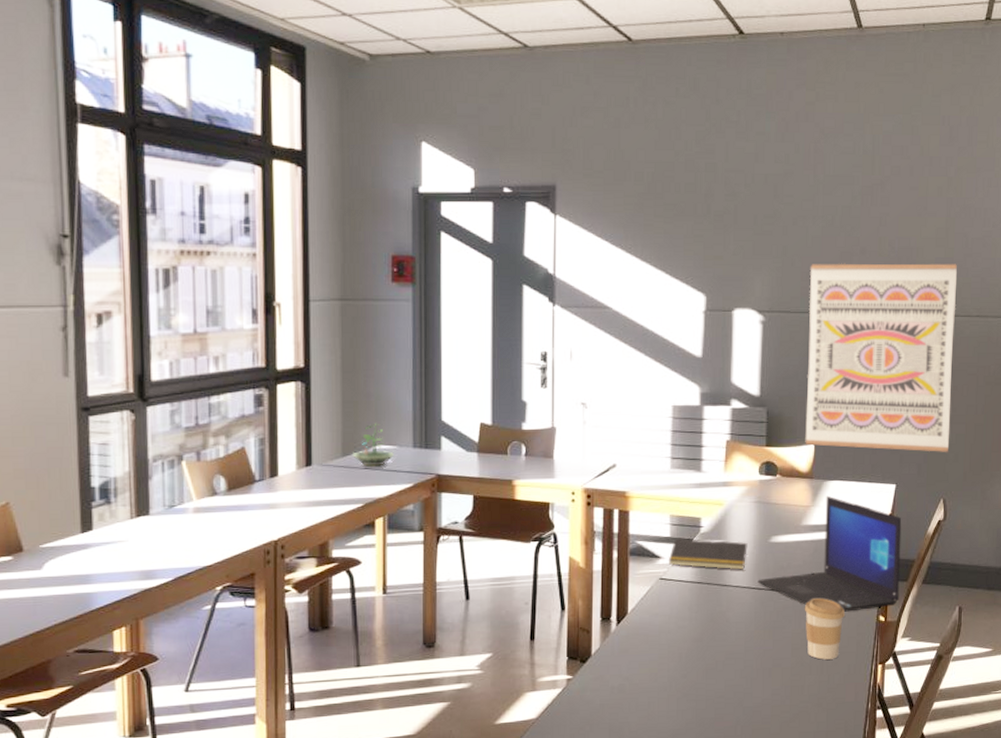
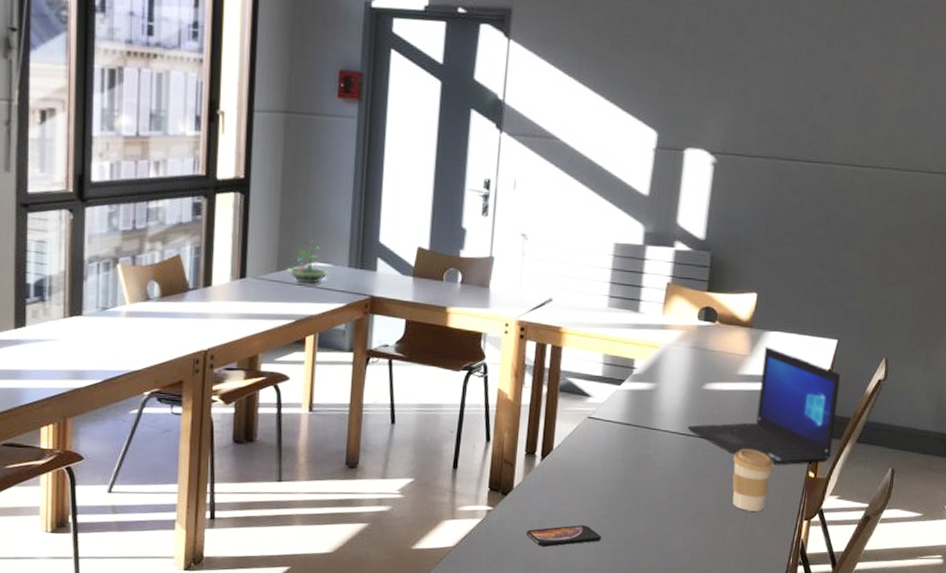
smartphone: none [608,686,681,711] -> present [526,525,601,547]
notepad: present [669,538,748,570] -> none [599,377,680,415]
wall art: present [805,263,957,452] -> none [747,107,922,311]

